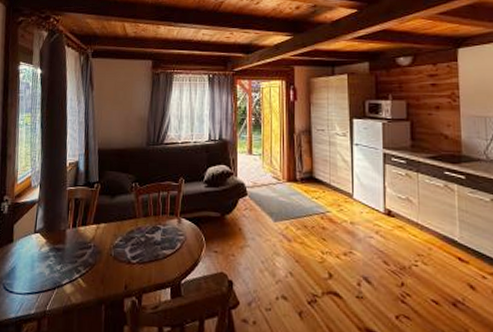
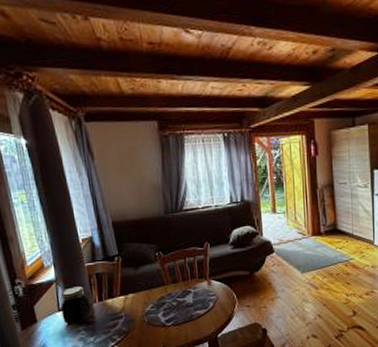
jar: none [36,209,65,250] -> present [61,286,92,325]

